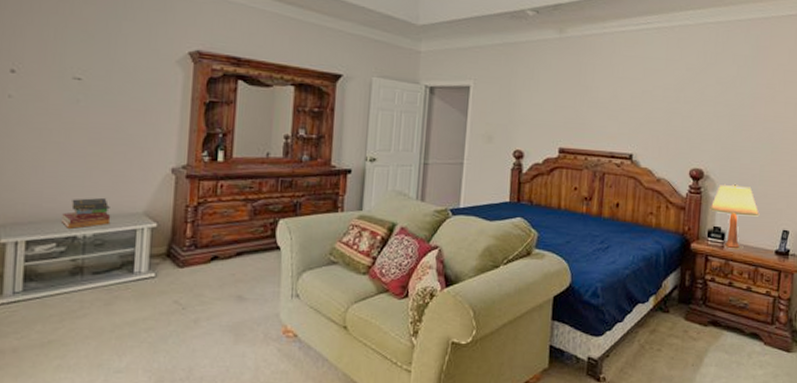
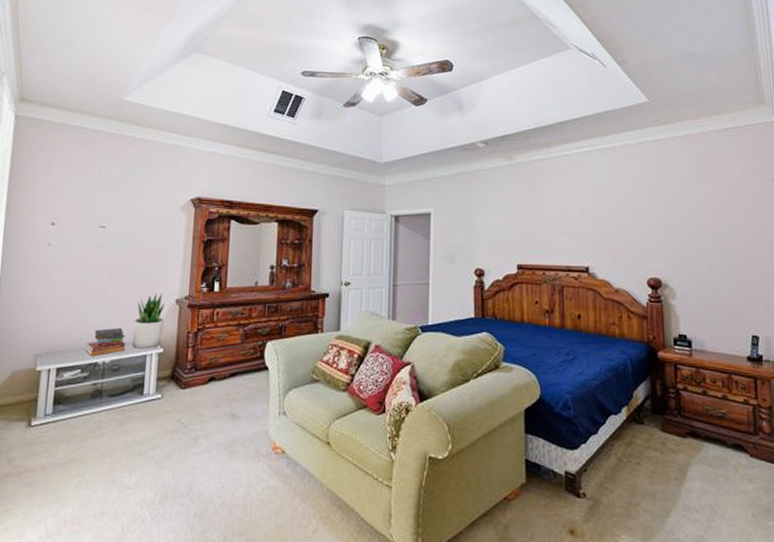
planter: none [118,160,159,222] -> present [132,293,165,348]
table lamp: present [710,184,759,250] -> none [672,292,724,357]

